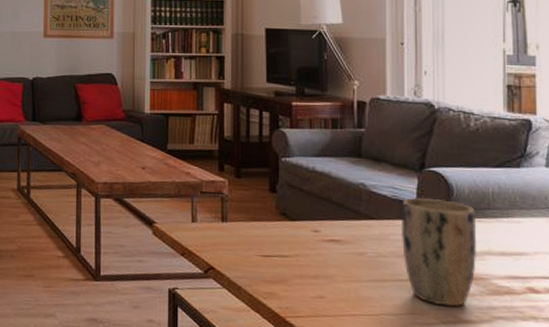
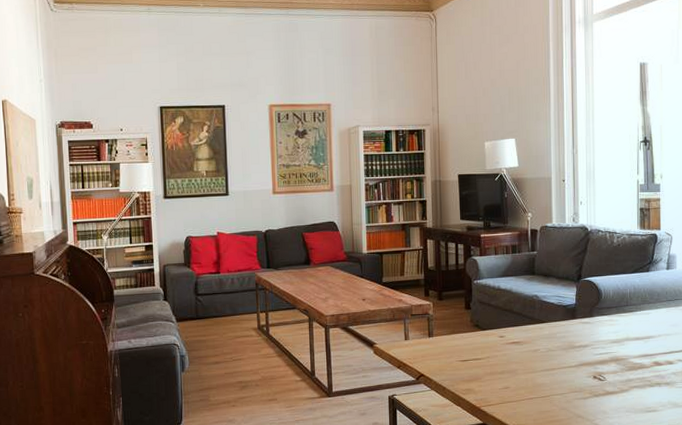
plant pot: present [400,198,478,307] -> none [564,302,619,383]

